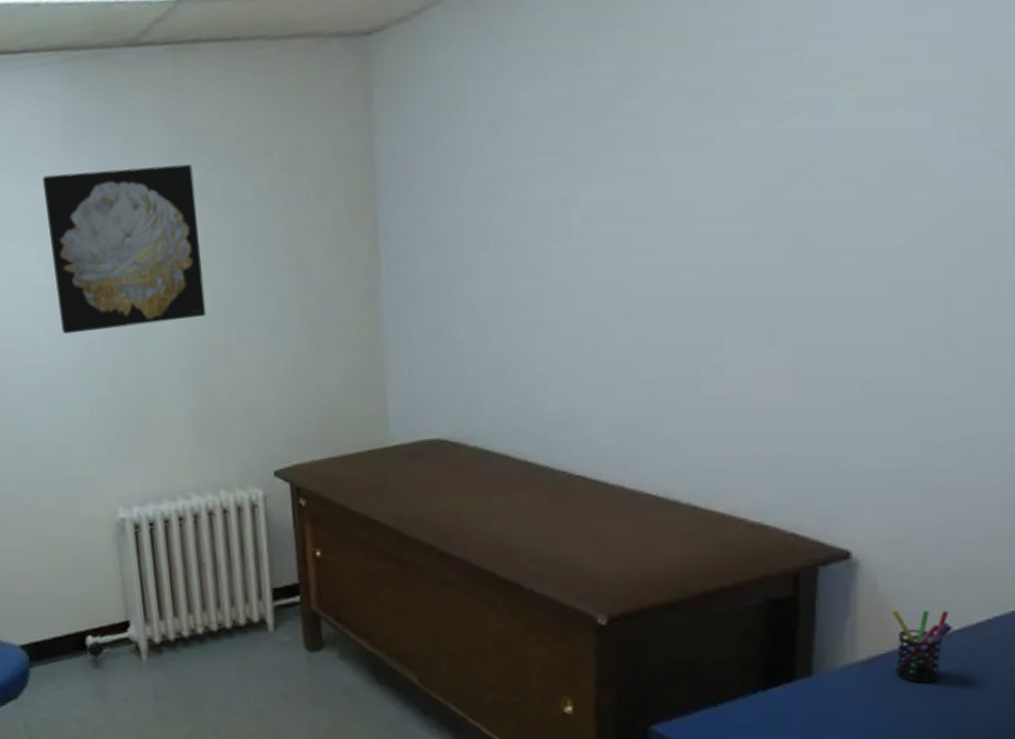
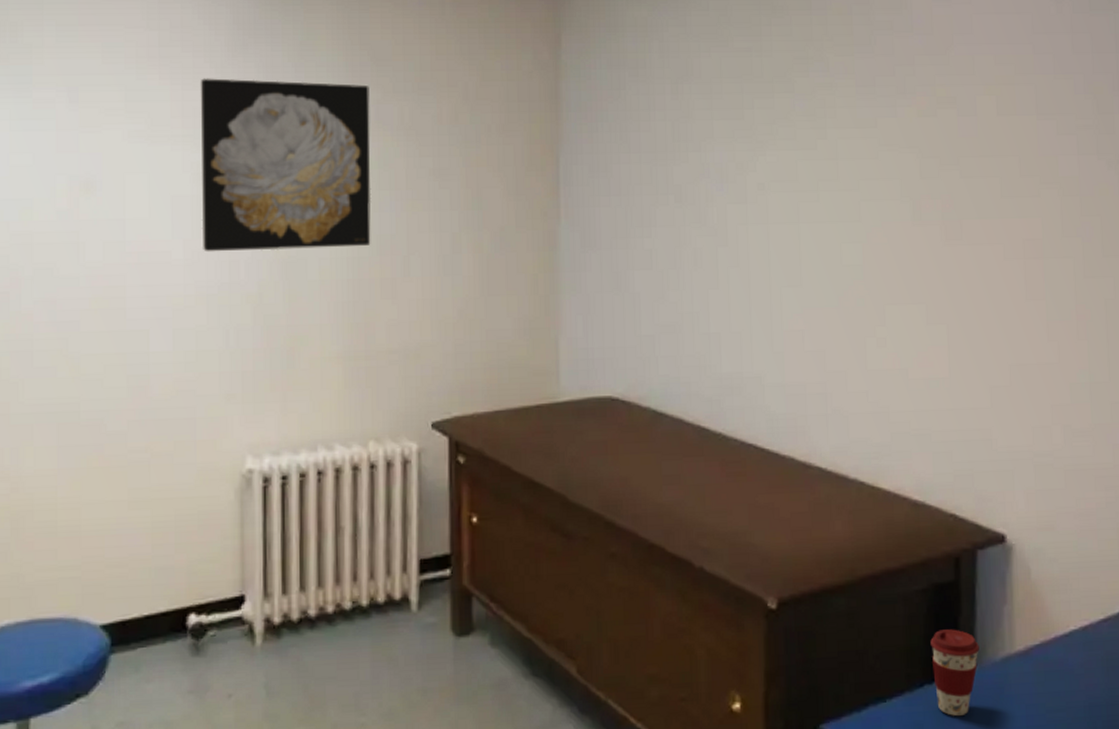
coffee cup: none [765,641,818,720] -> present [930,629,979,717]
pen holder: present [892,609,953,683] -> none [1044,596,1099,676]

